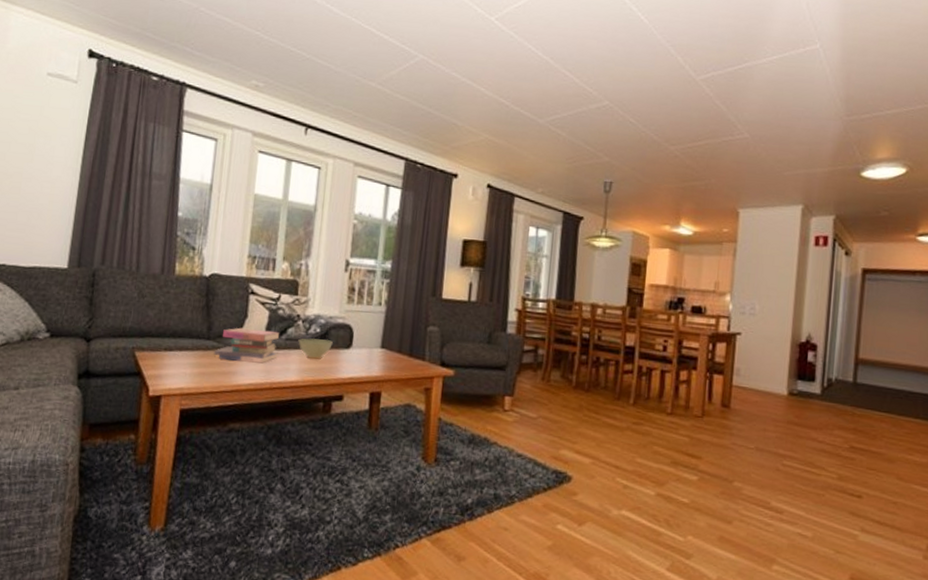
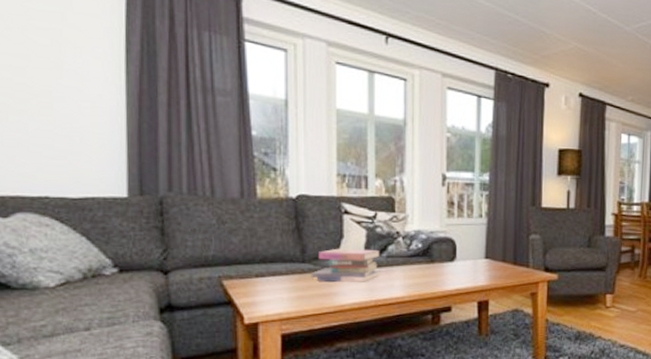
bowl: present [298,338,333,360] -> none [400,254,436,275]

